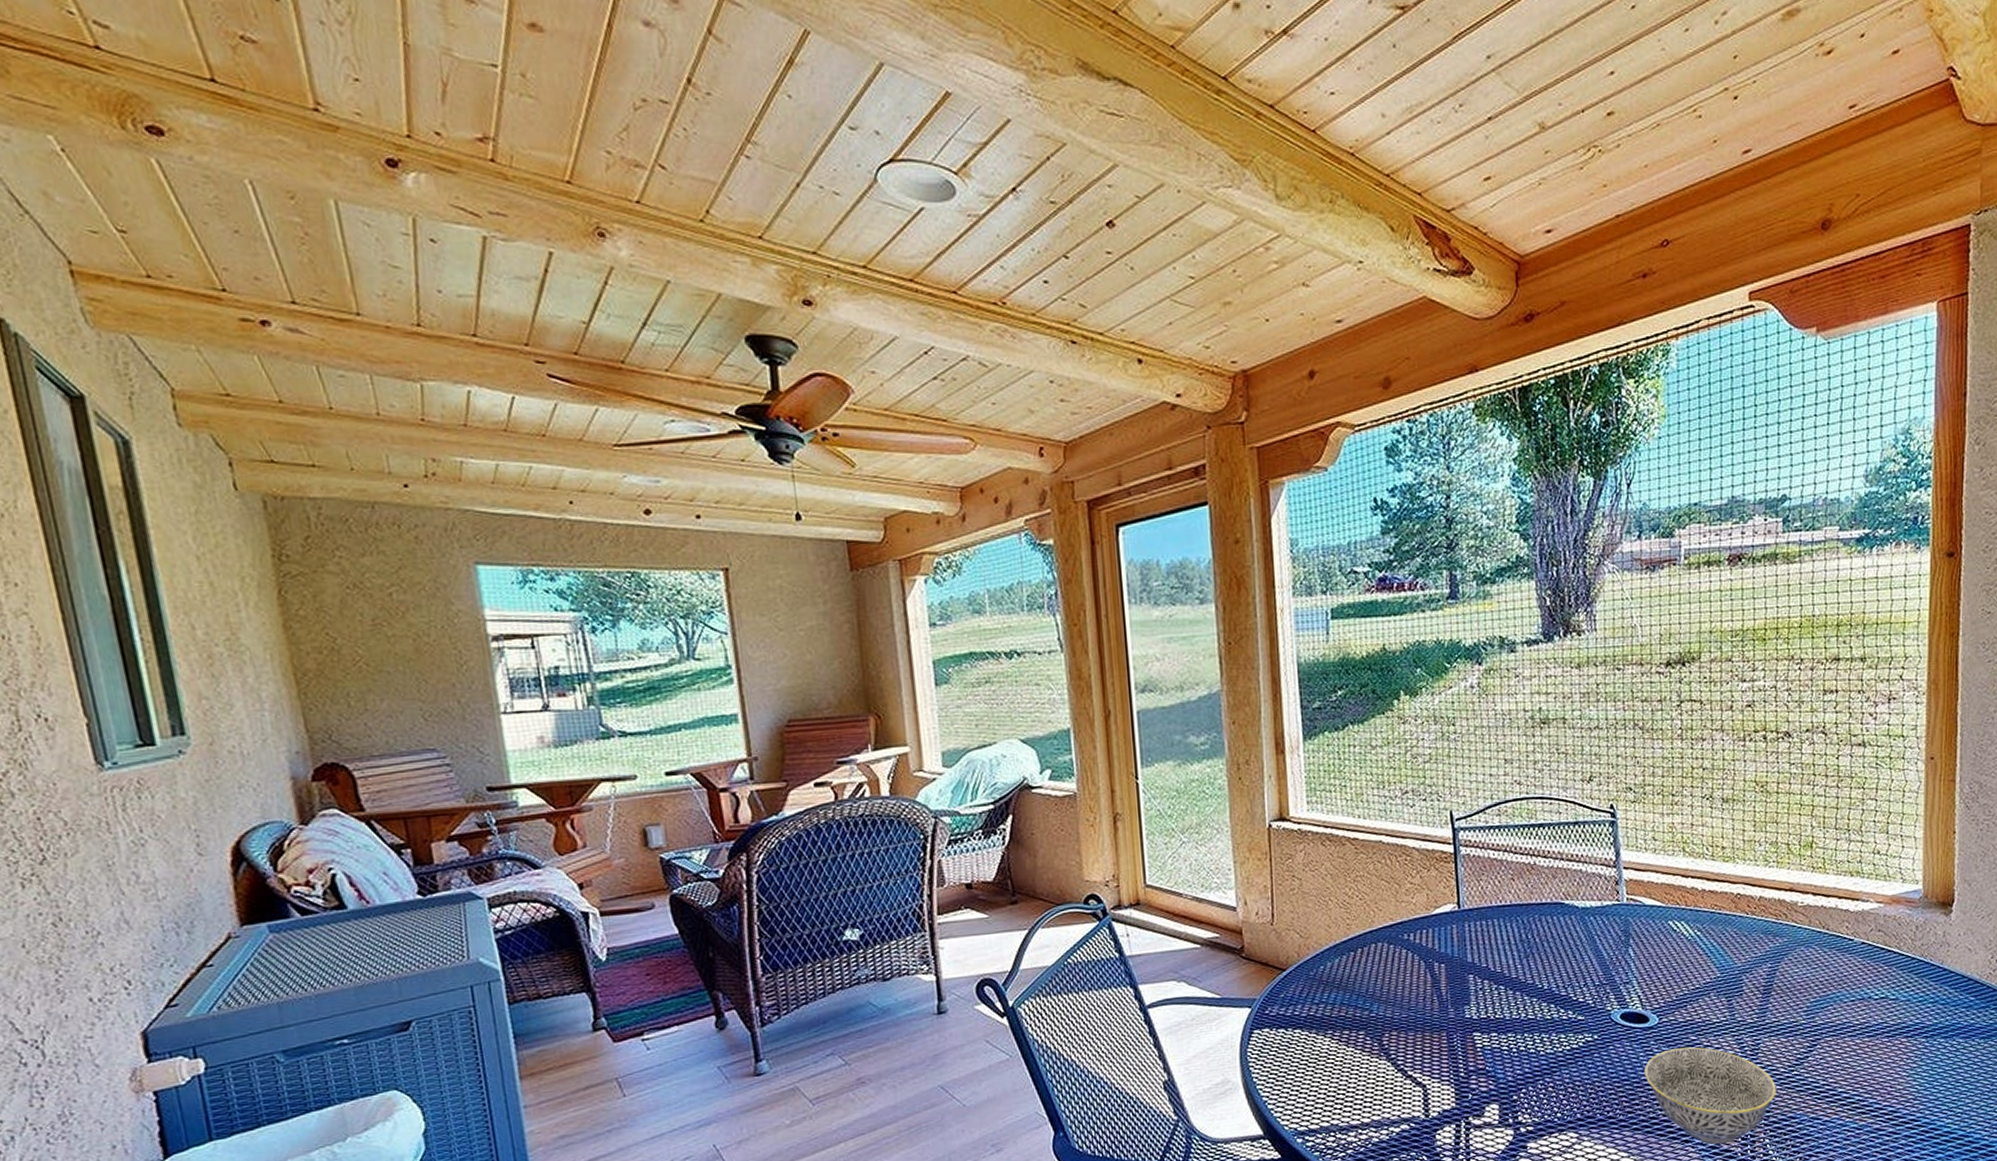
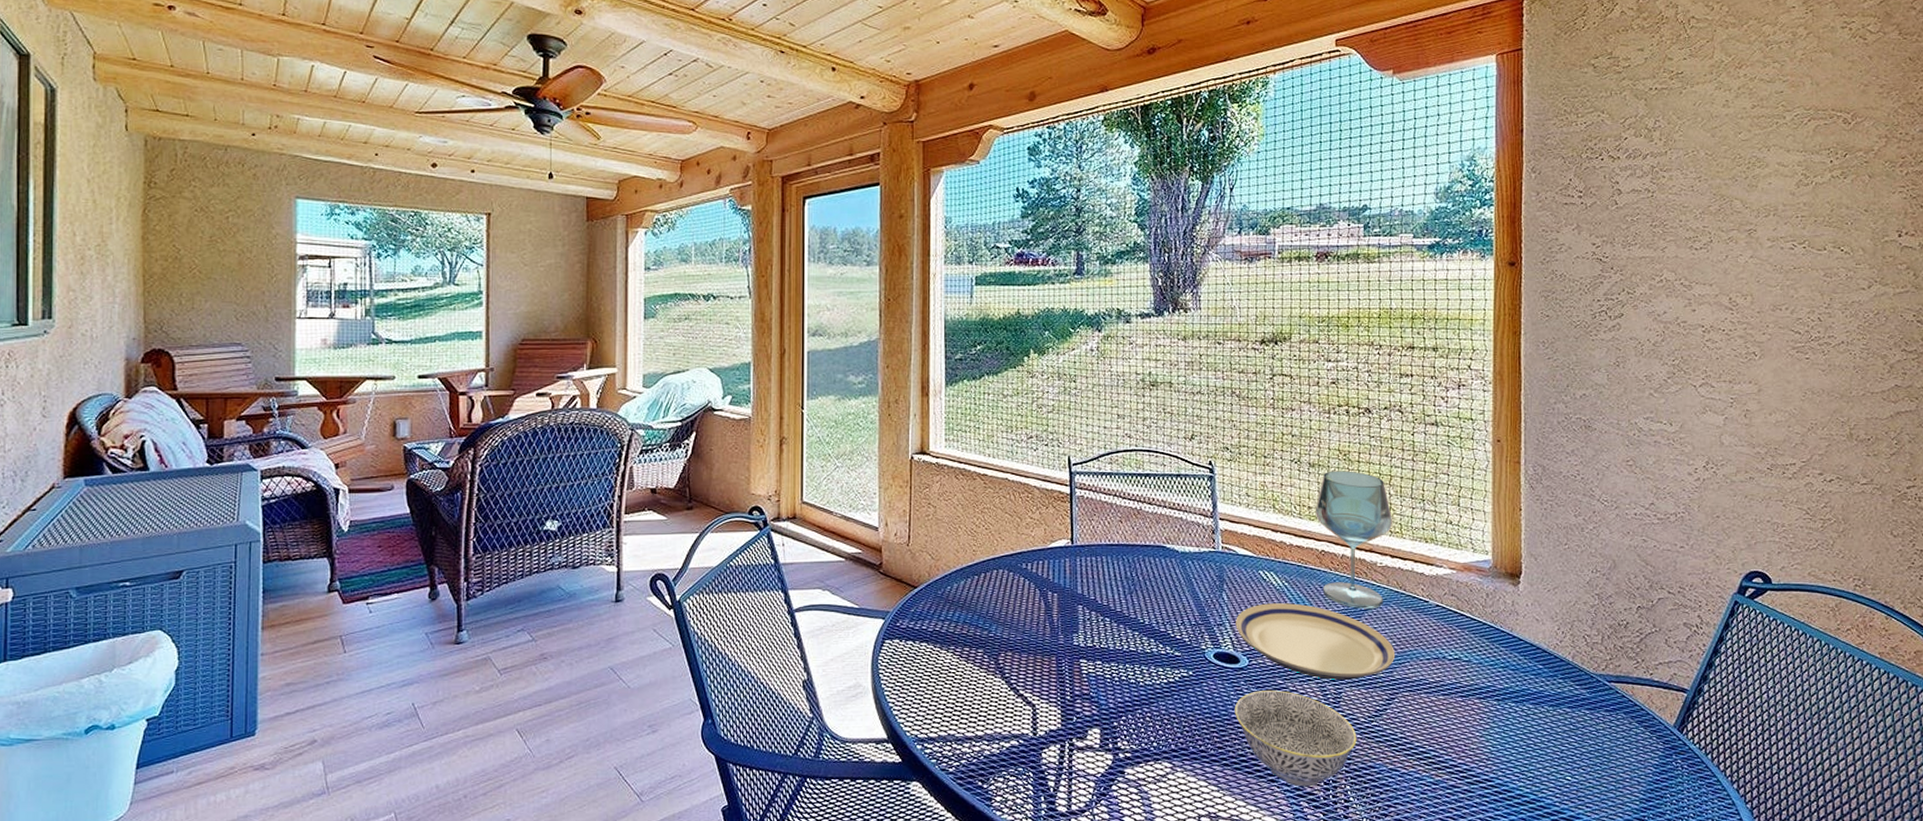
plate: none [1644,953,1818,1031] -> present [1236,603,1396,680]
wine glass: none [1729,803,1816,954] -> present [1315,471,1393,609]

